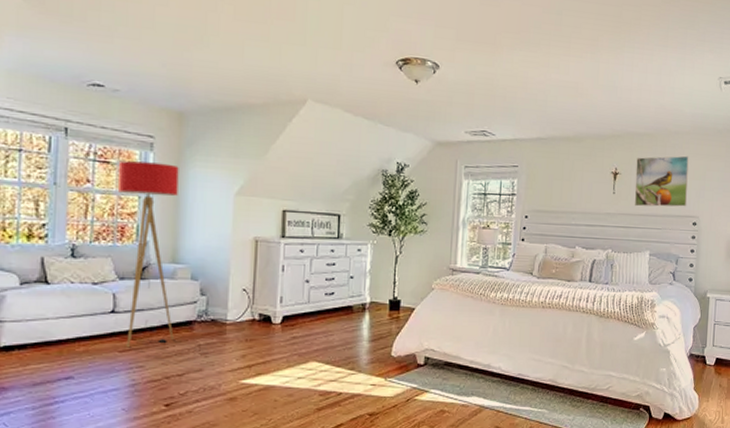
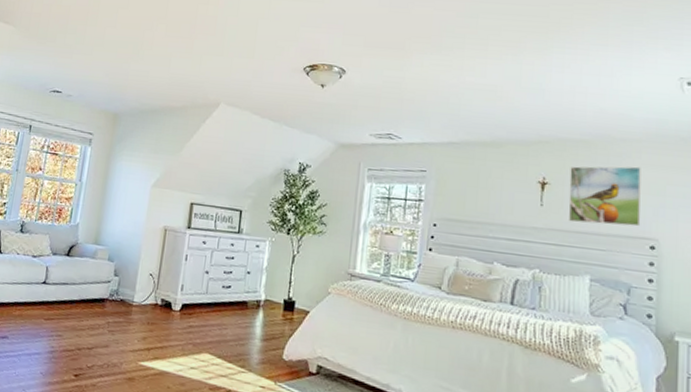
floor lamp: present [118,160,179,348] -> none [50,153,109,317]

